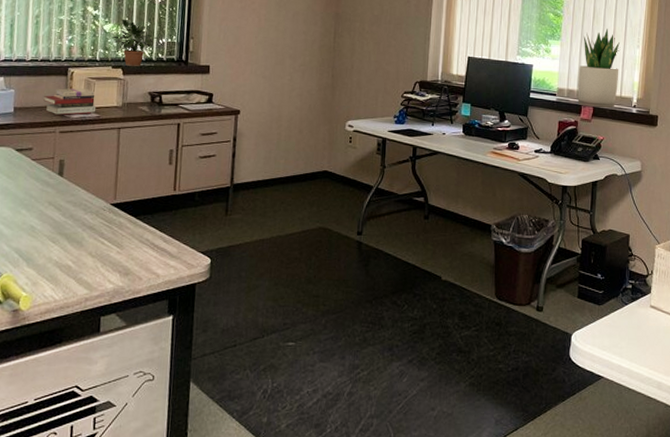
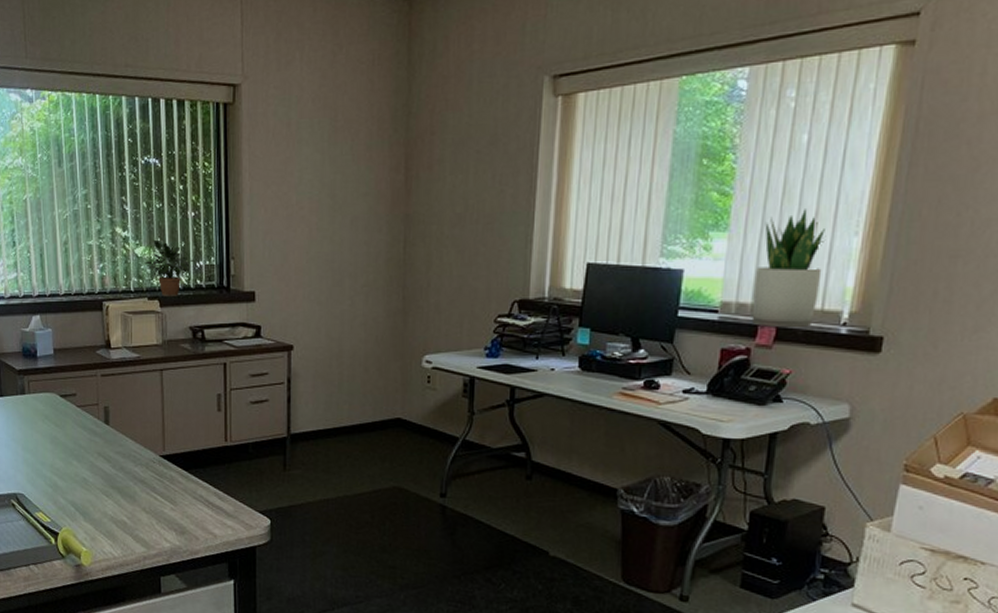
books: present [43,88,96,116] -> none [81,324,136,357]

